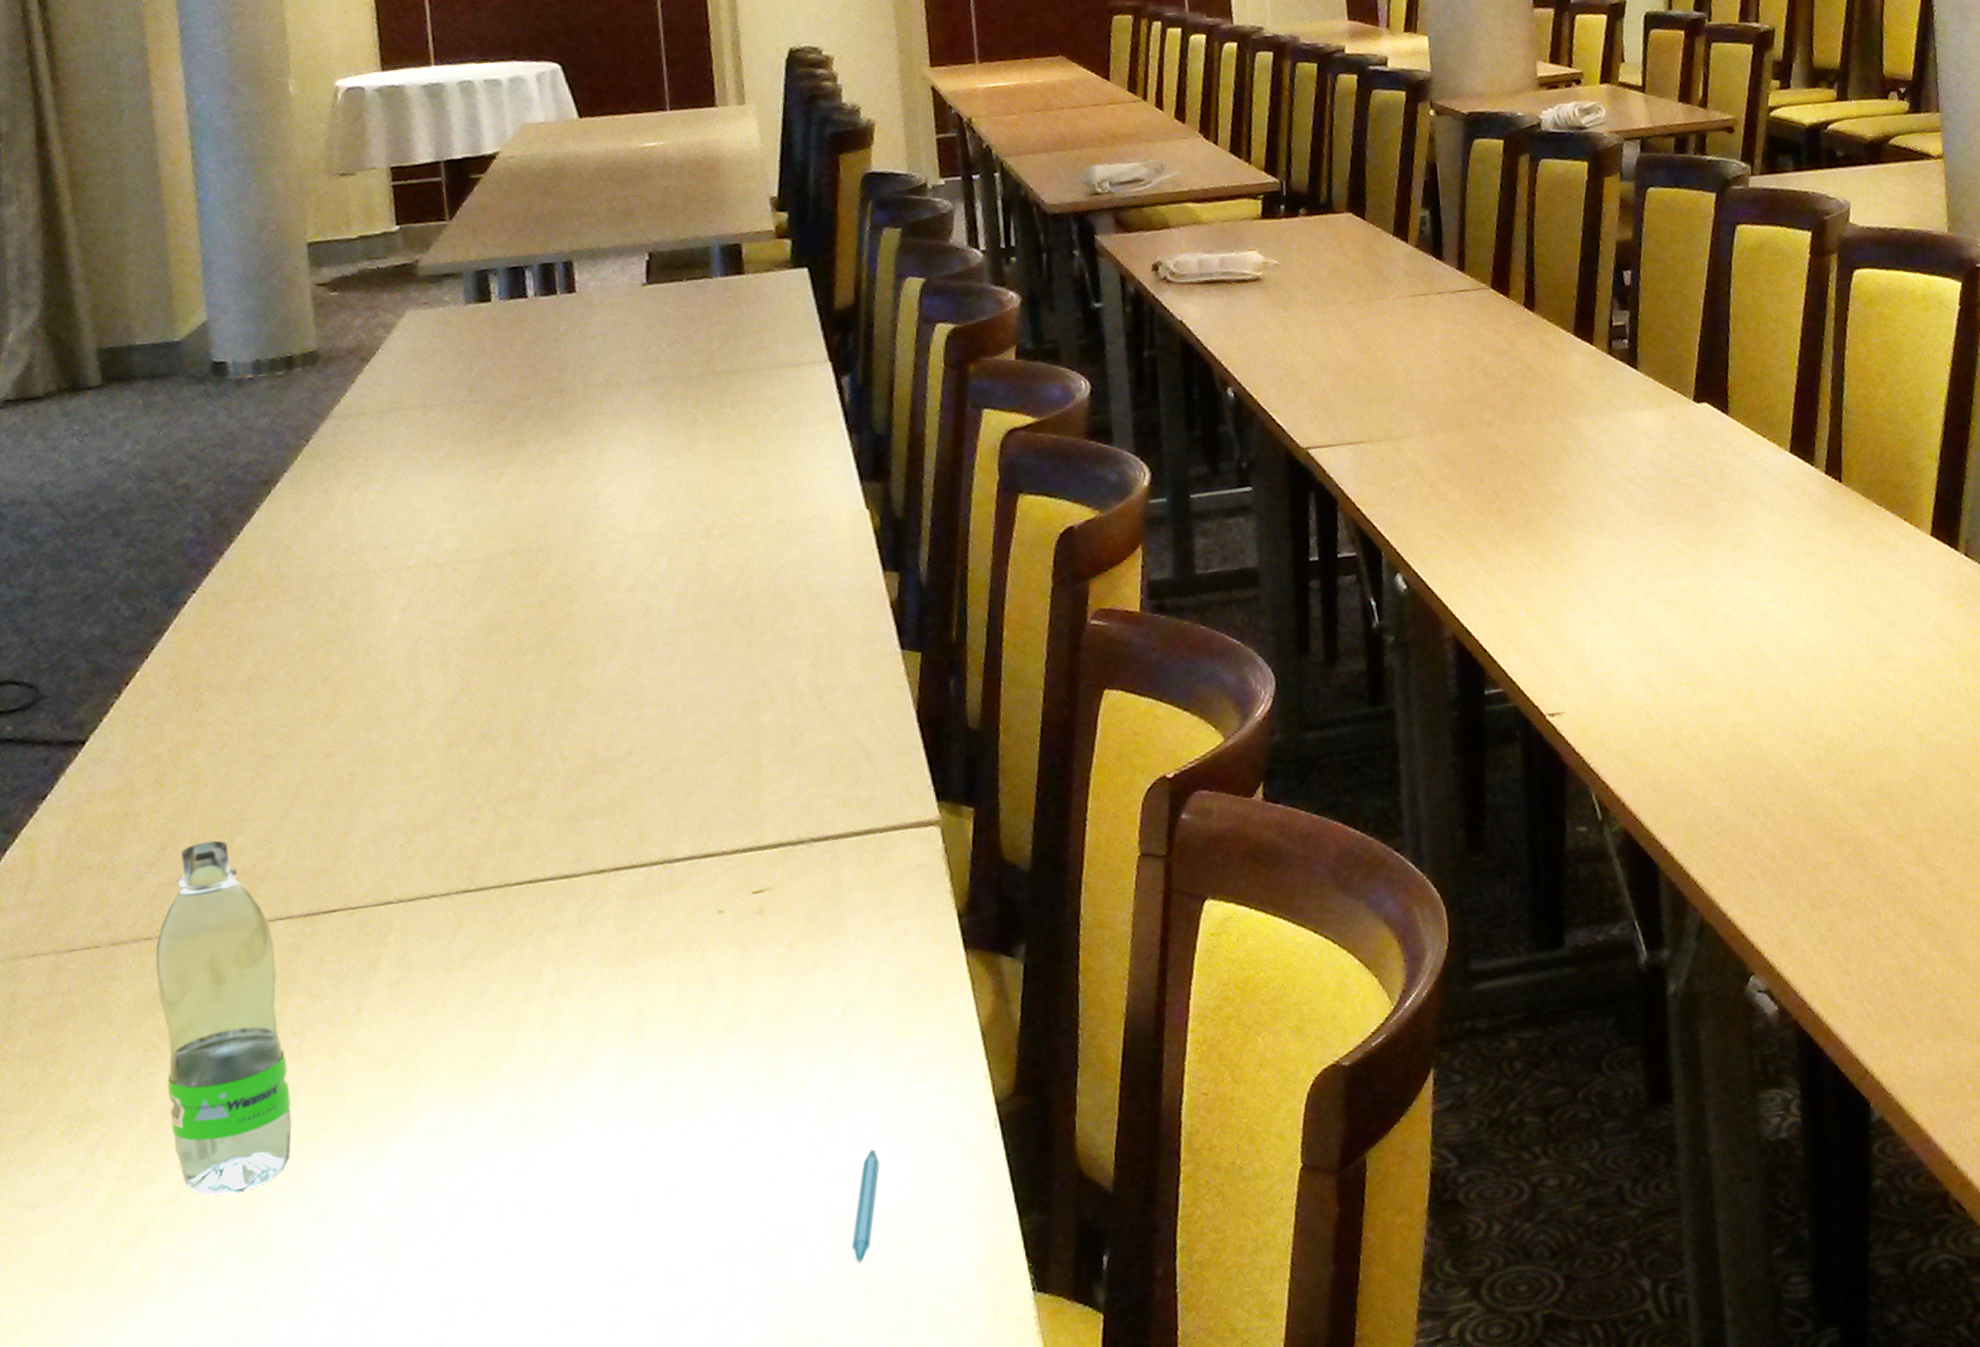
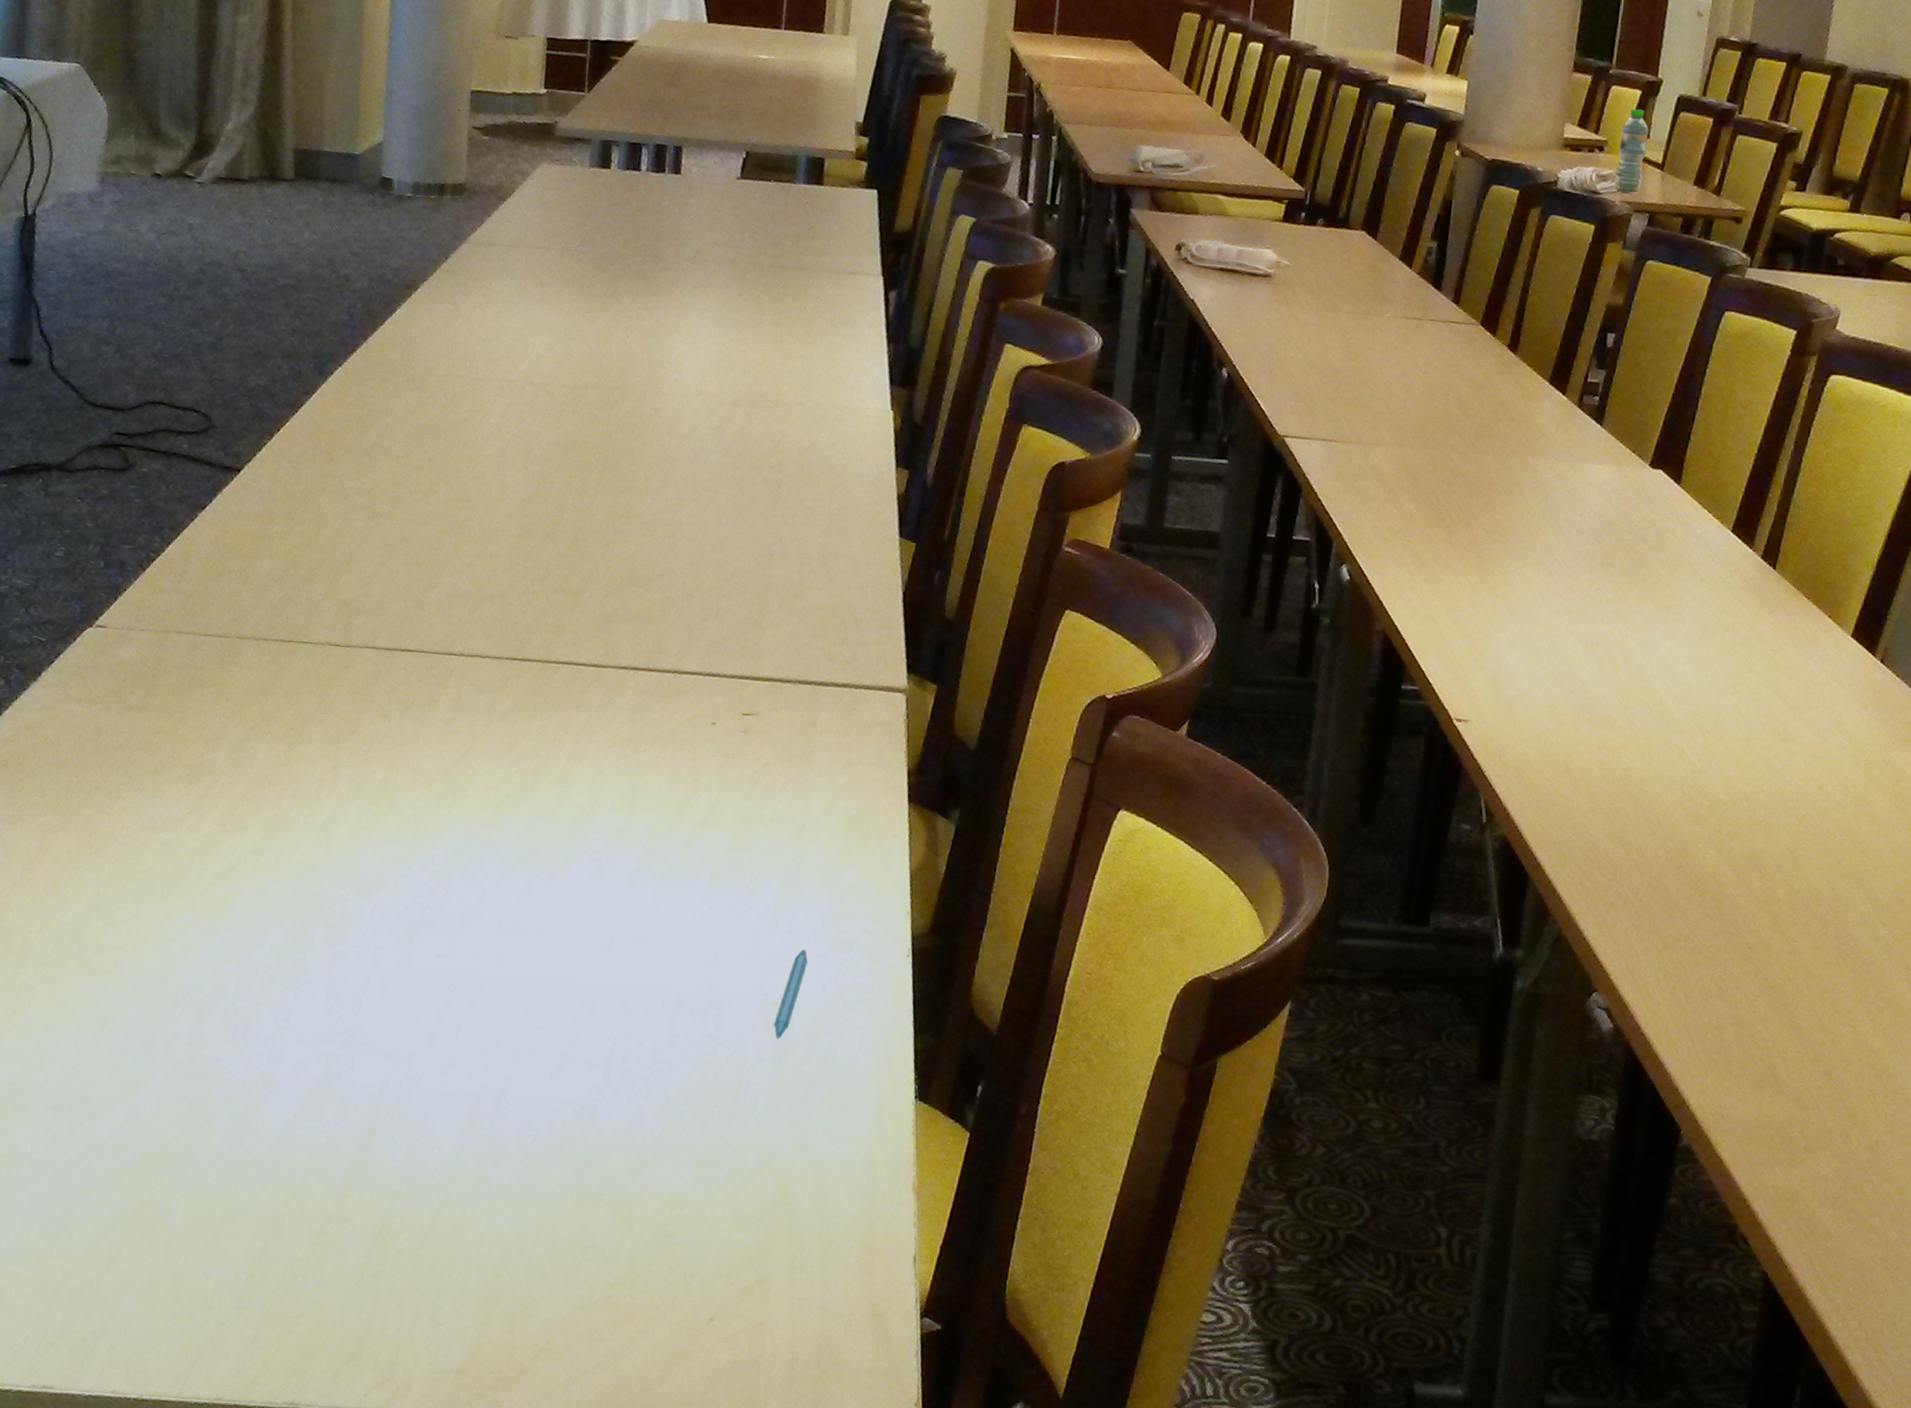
bottle: present [155,840,292,1196] -> none [261,571,360,858]
water bottle: none [1594,34,1627,123] -> present [1614,108,1649,193]

